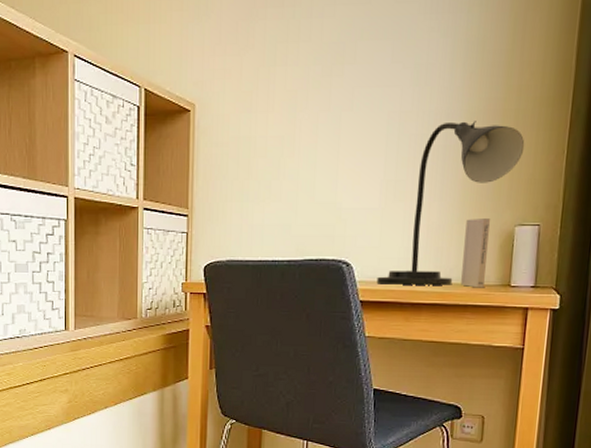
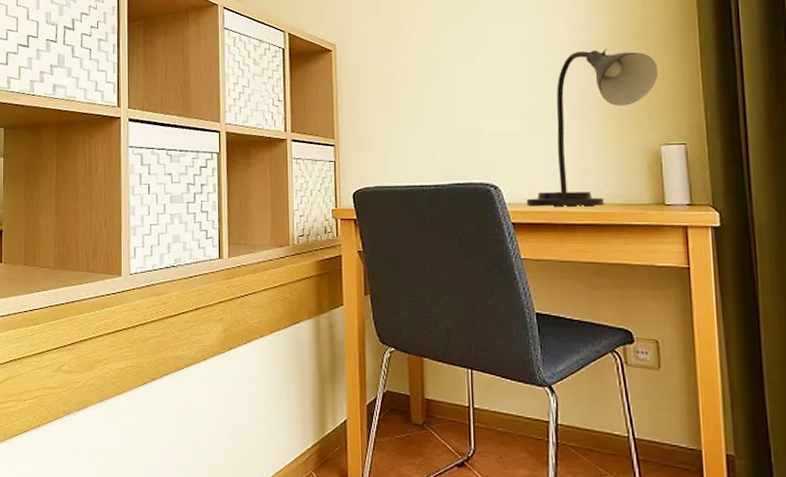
book: present [461,219,491,288] -> none [610,139,638,207]

